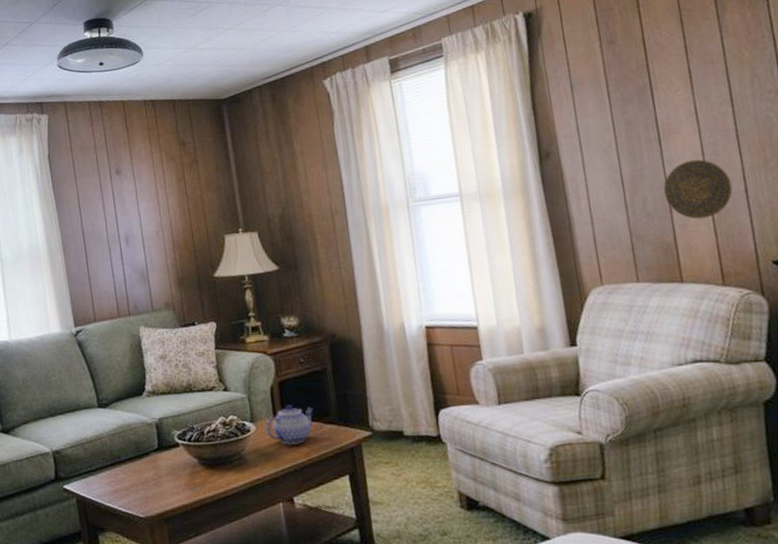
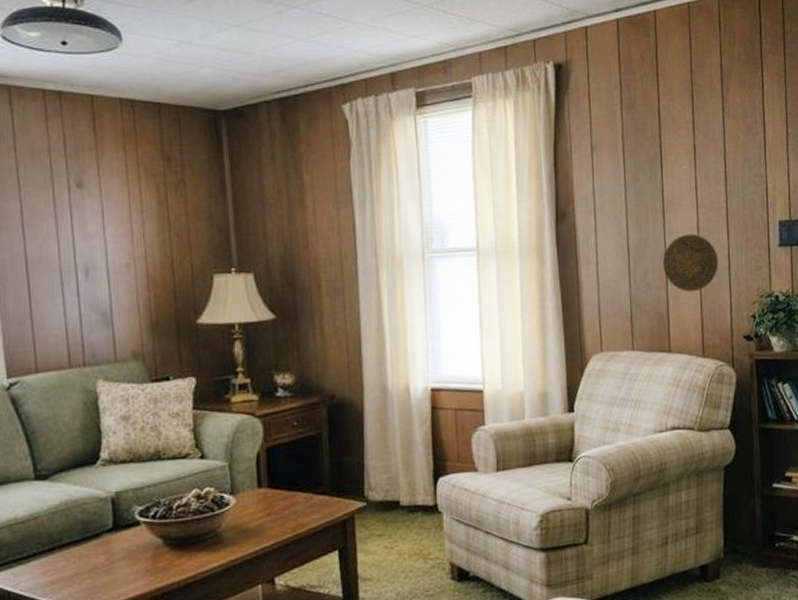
teapot: present [265,405,314,445] -> none [247,474,305,520]

